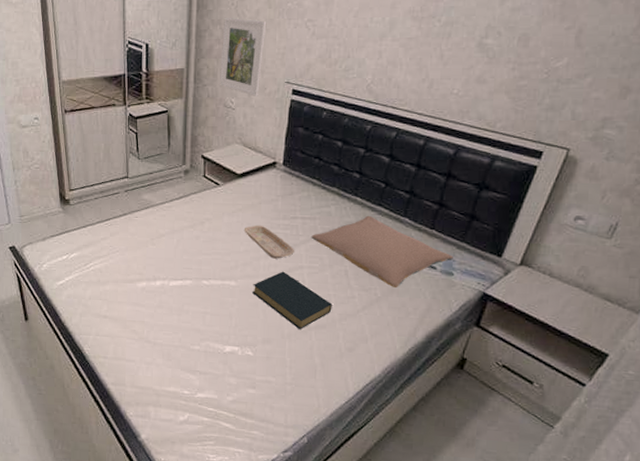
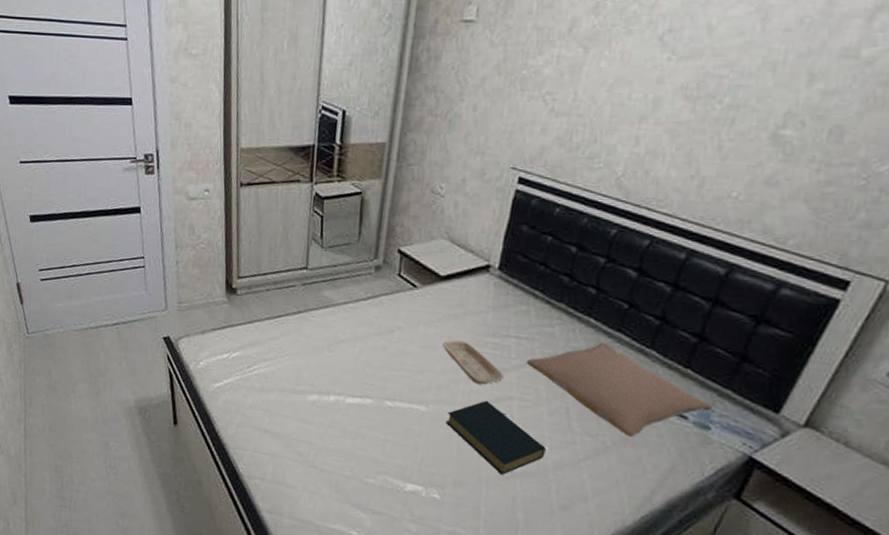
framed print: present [218,17,267,96] -> none [427,83,494,183]

